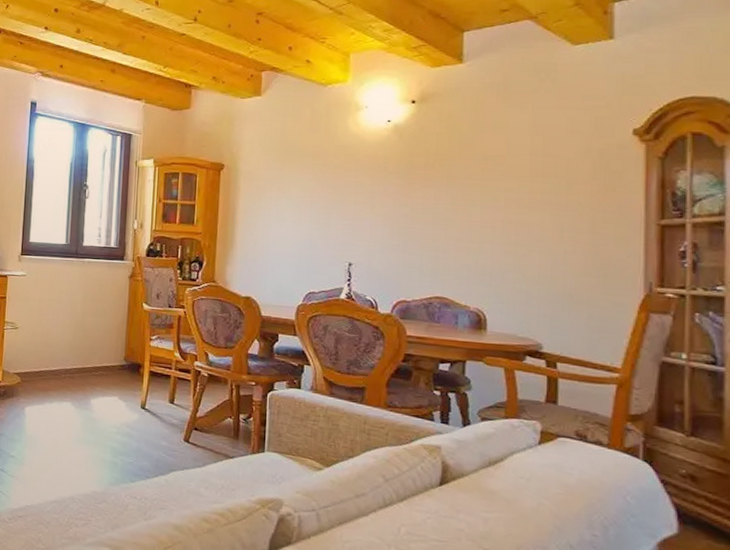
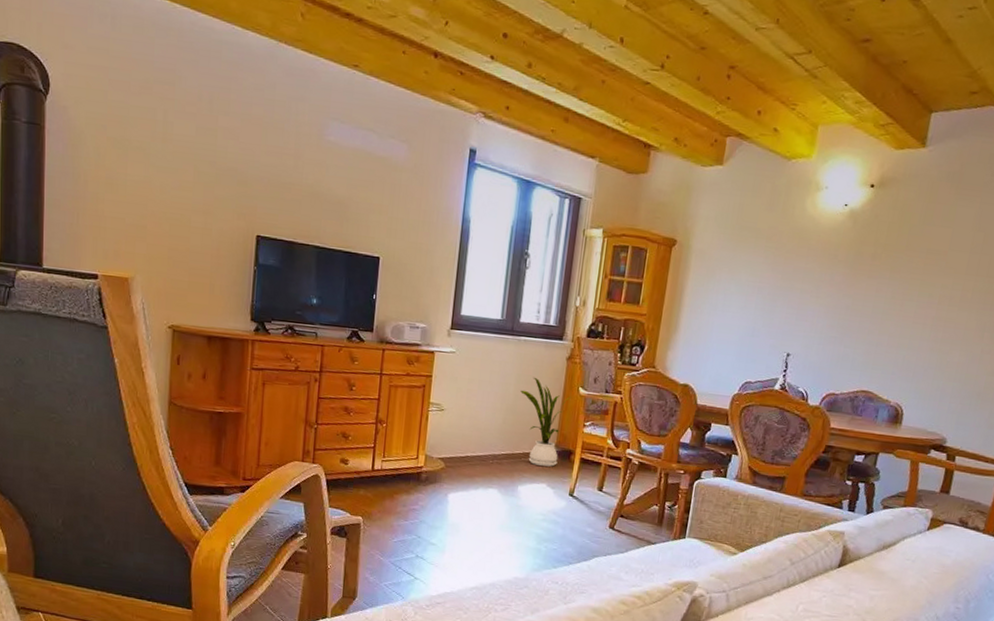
house plant: none [88,295,136,380] -> present [521,376,571,467]

